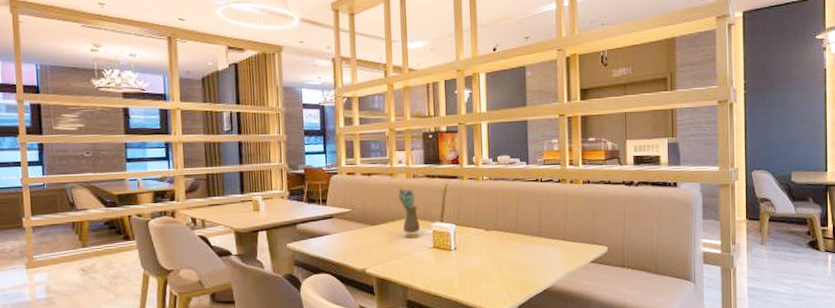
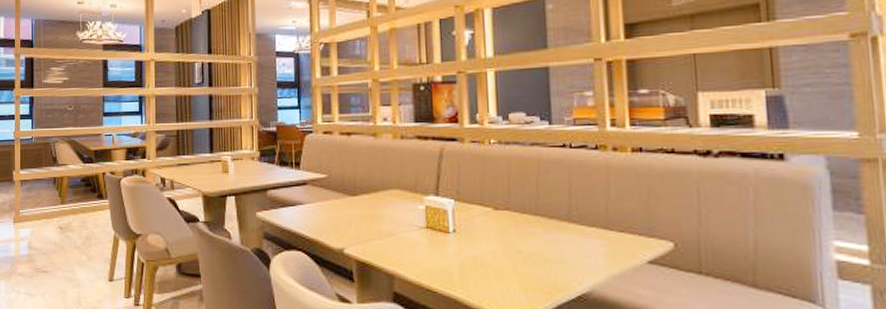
vase: present [397,187,421,239] -> none [382,150,410,215]

